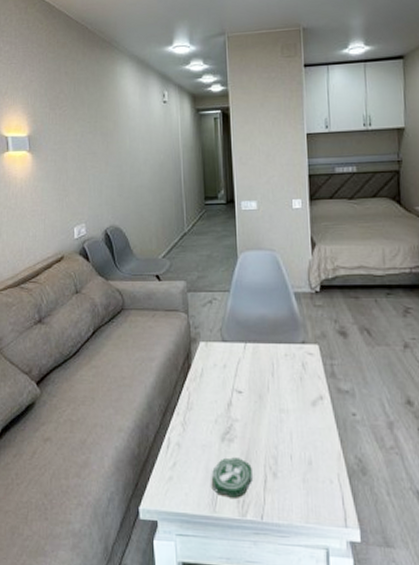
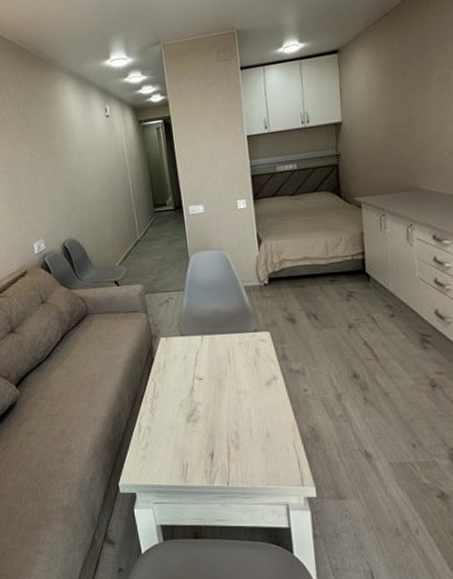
coaster: present [212,457,252,498] -> none [181,435,217,469]

